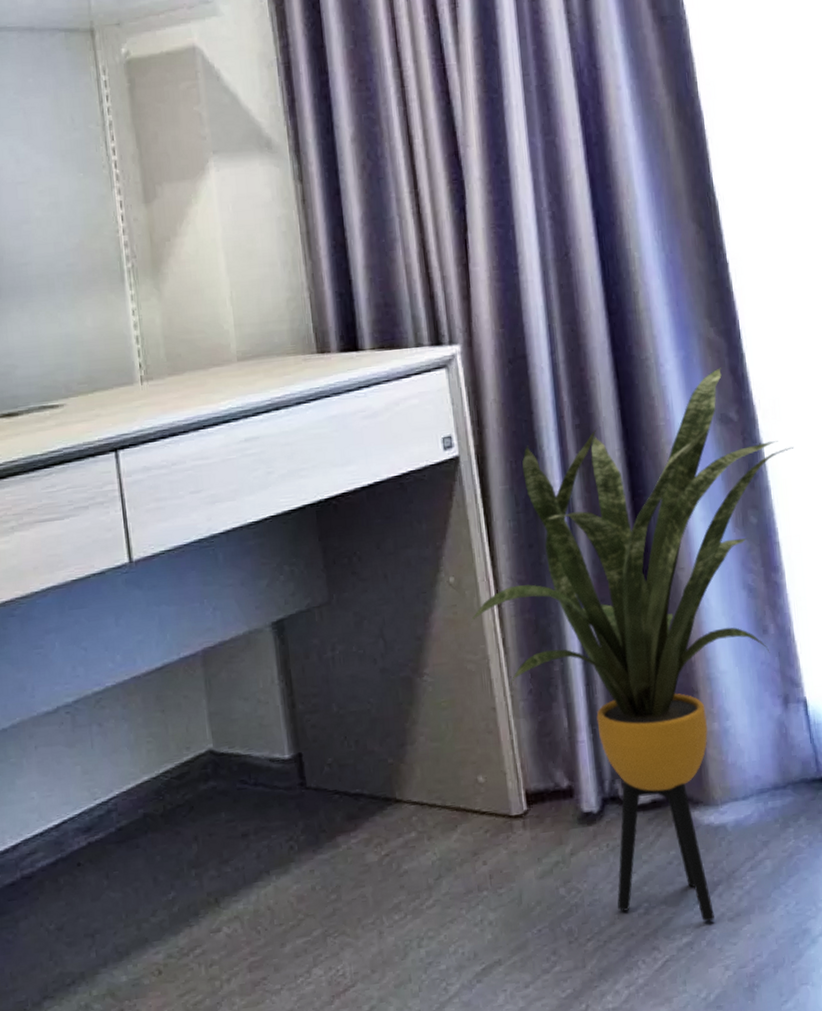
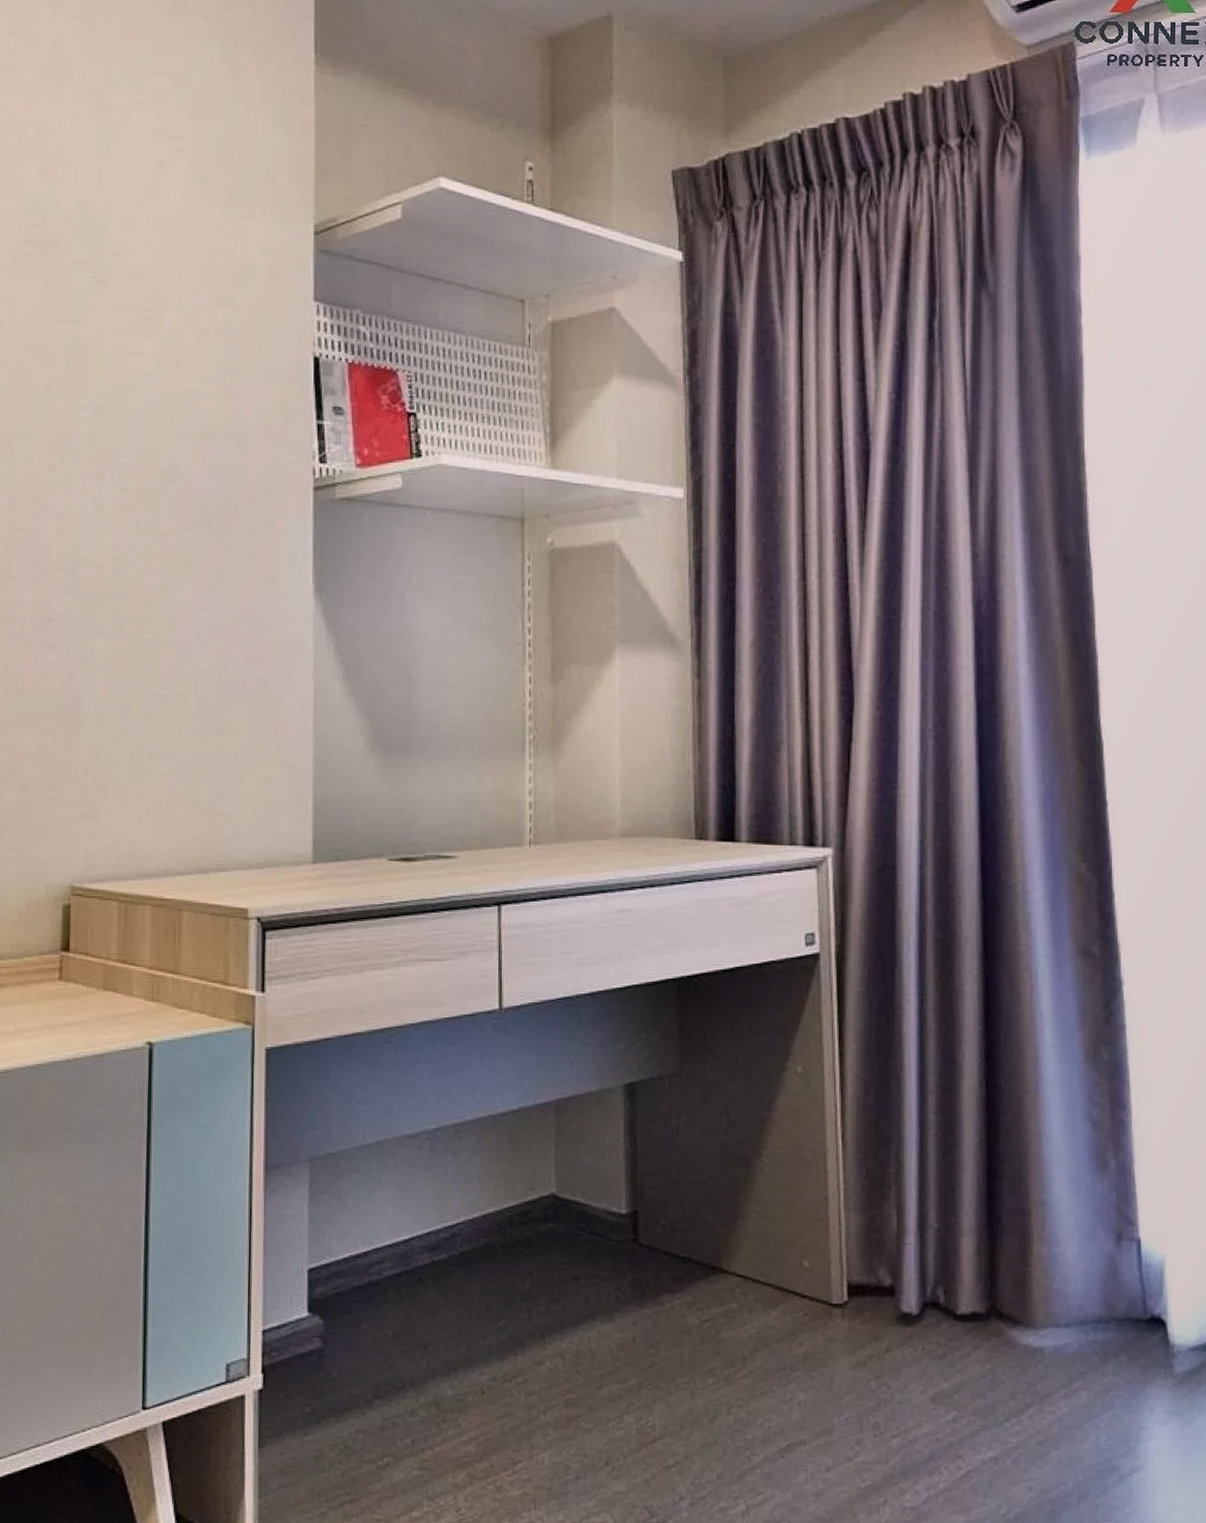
house plant: present [471,367,794,922] -> none [814,903,1155,1441]

